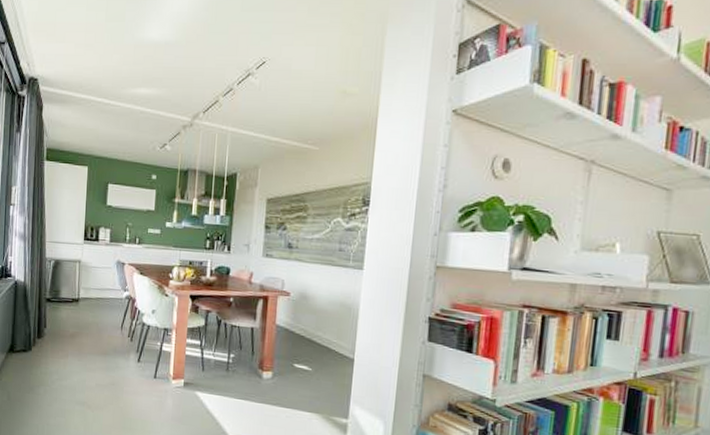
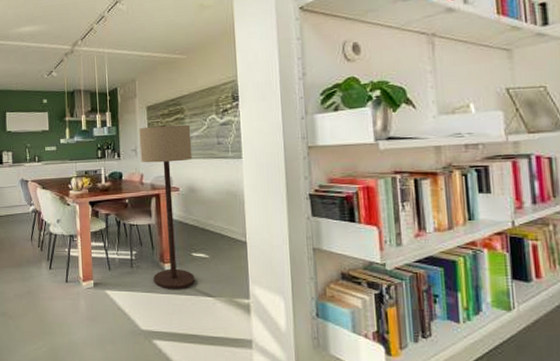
floor lamp: none [249,221,312,401] -> present [139,124,195,290]

